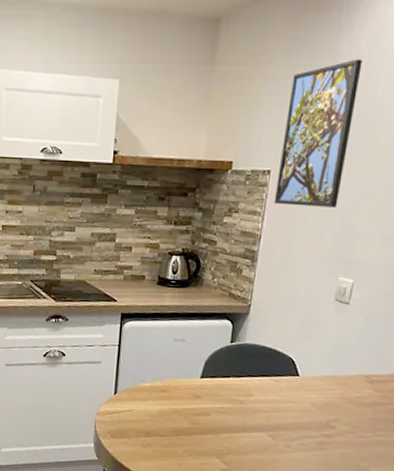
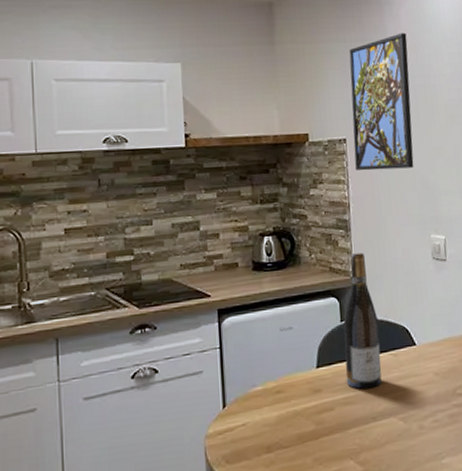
wine bottle: none [225,283,268,404] -> present [343,252,382,389]

